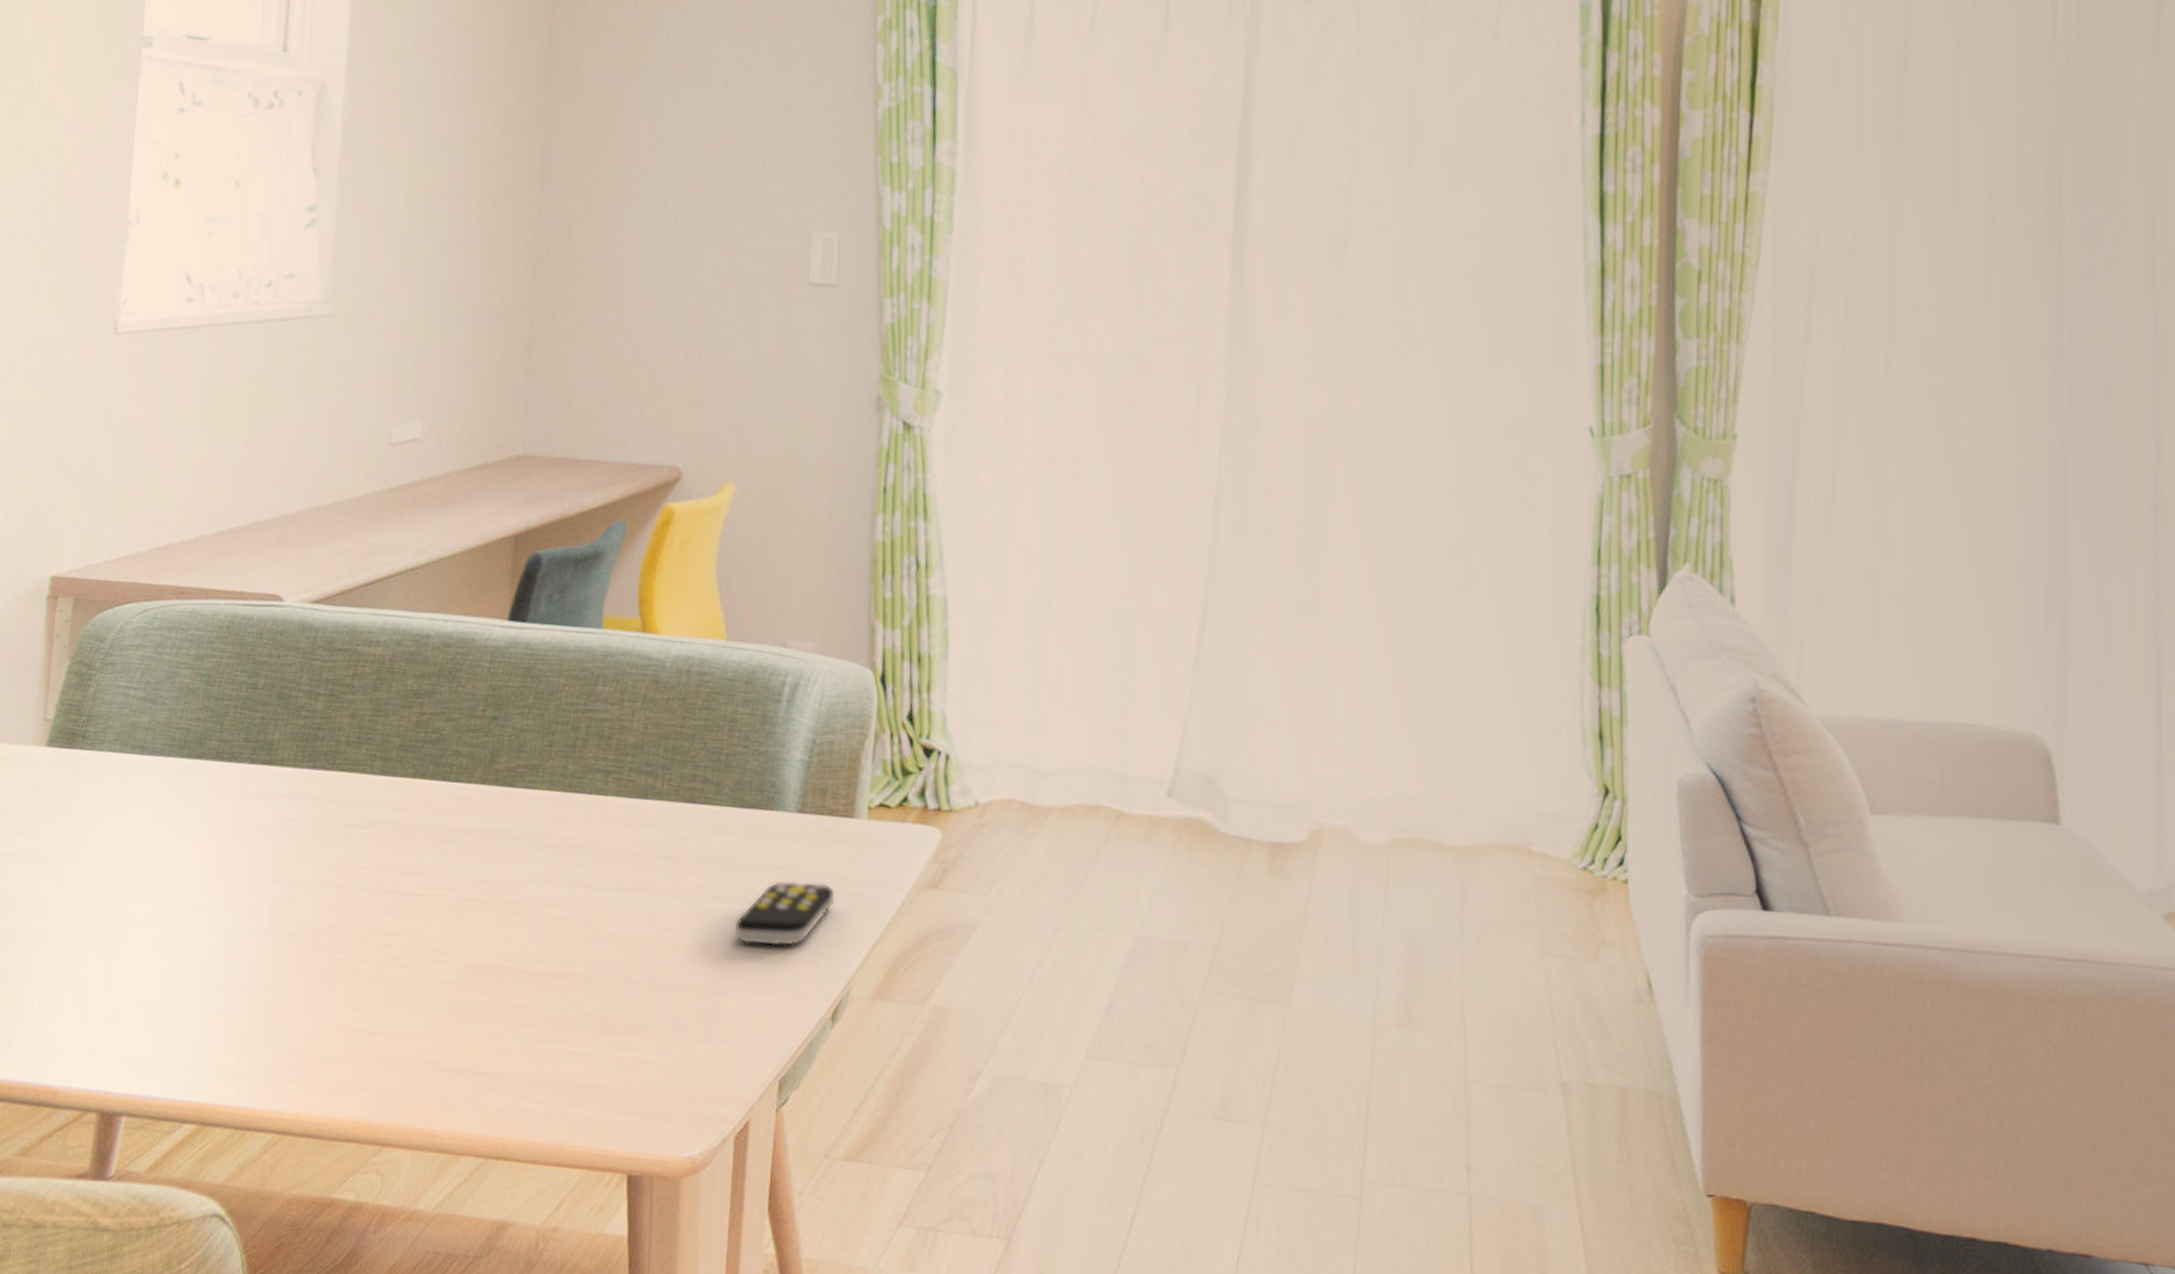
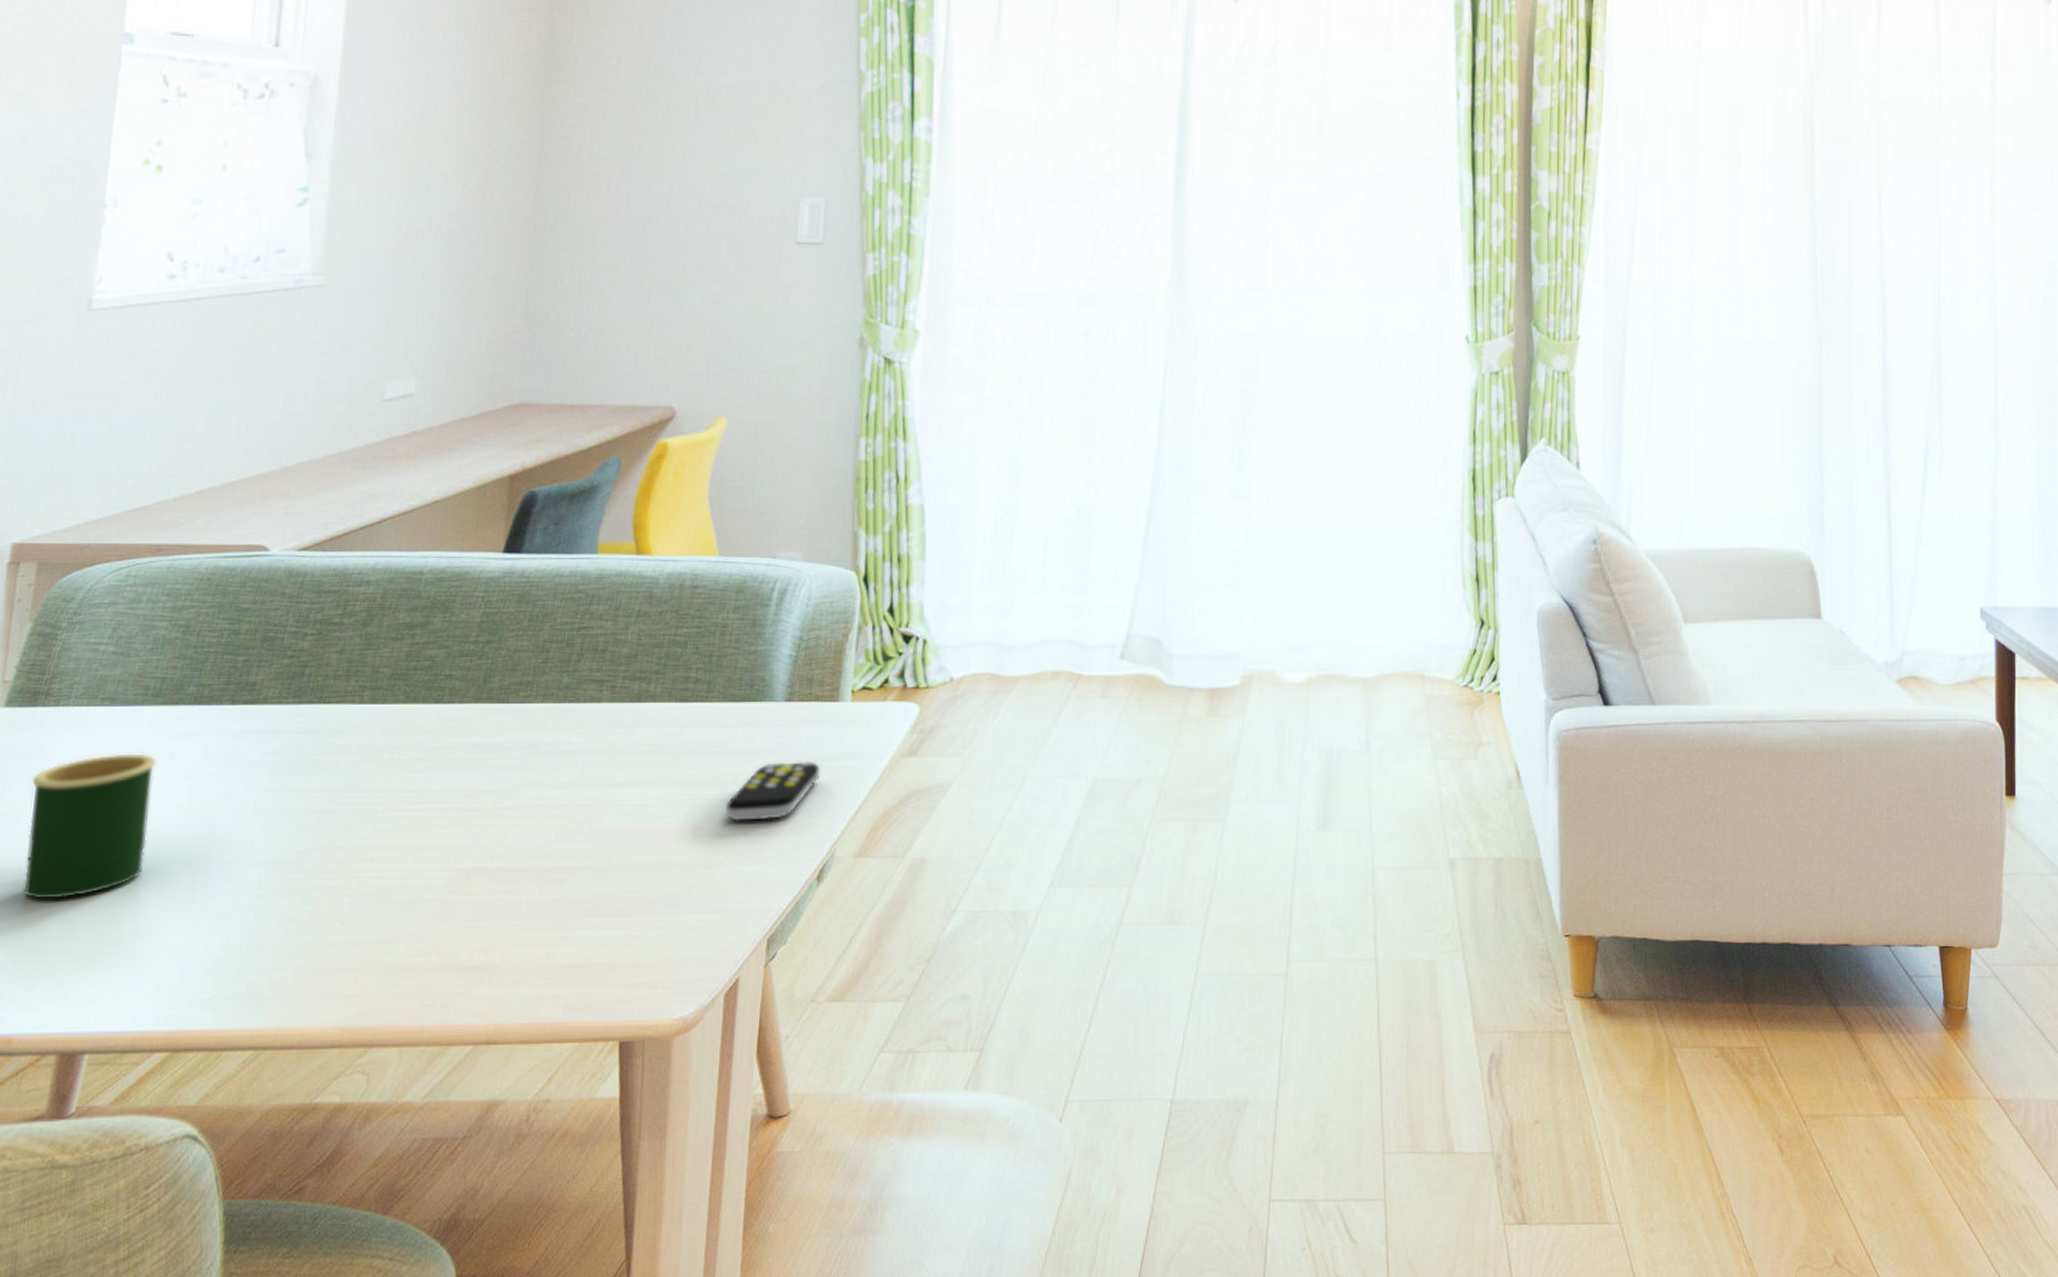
mug: none [66,805,182,952] -> present [23,753,156,899]

